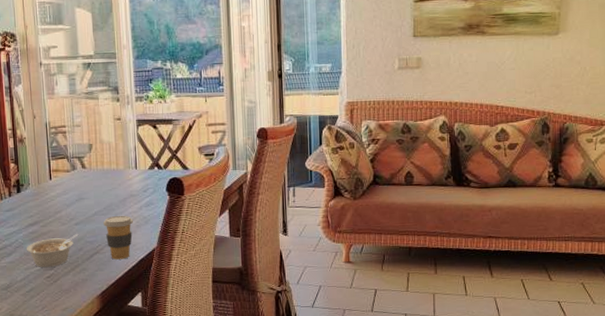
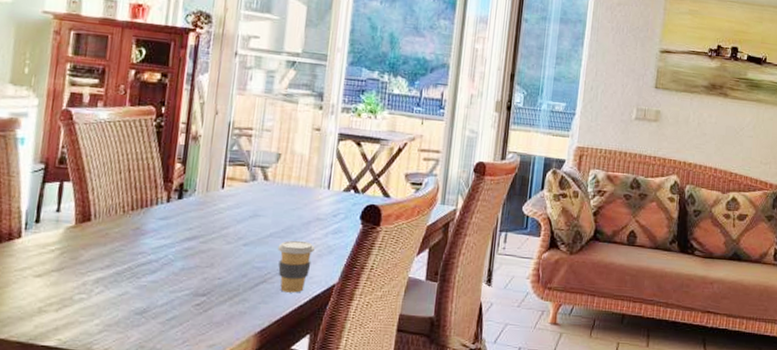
legume: present [26,234,79,267] -> none [176,256,245,293]

